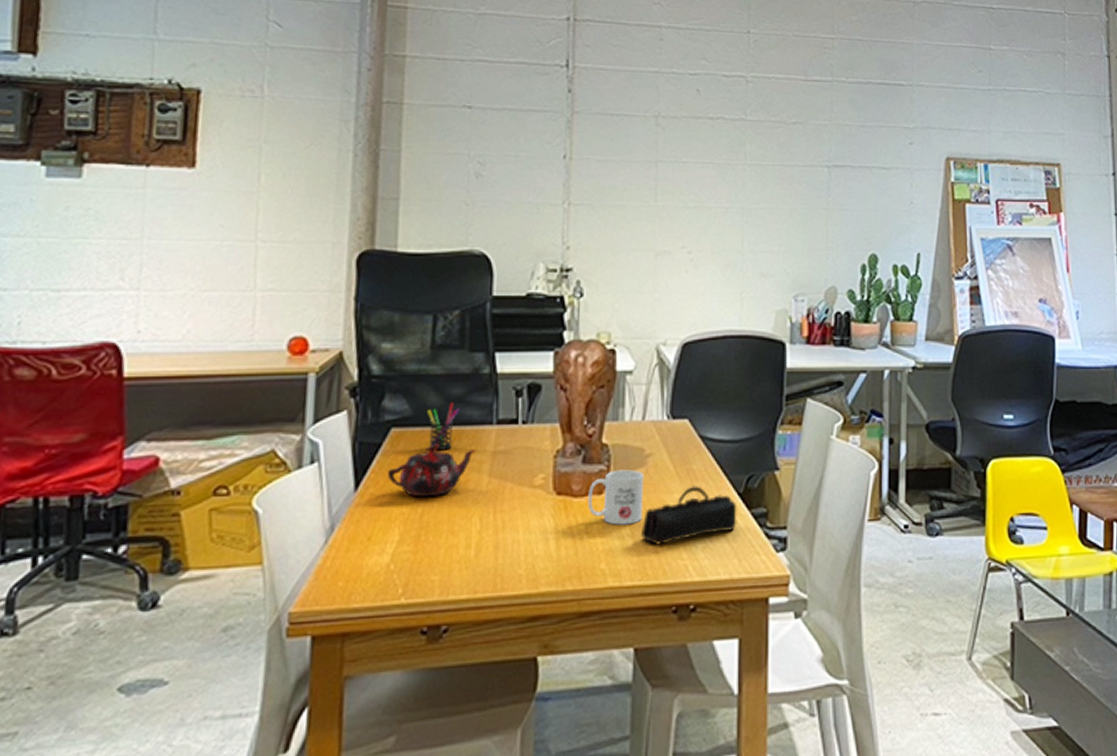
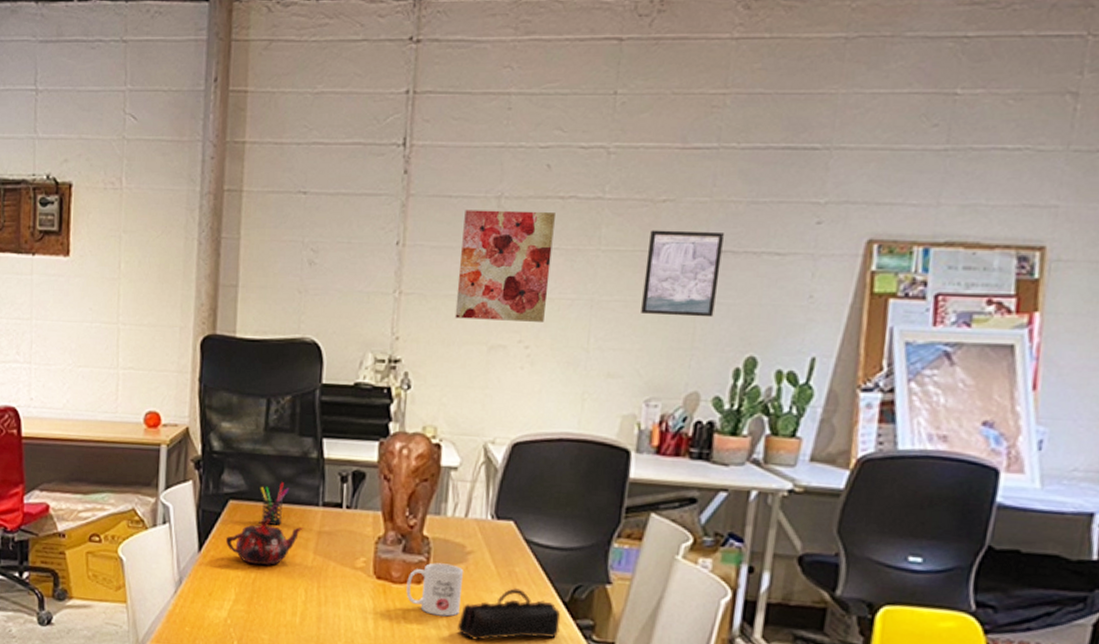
wall art: none [622,127,706,229] -> present [454,210,555,322]
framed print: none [784,147,843,222] -> present [641,230,724,318]

